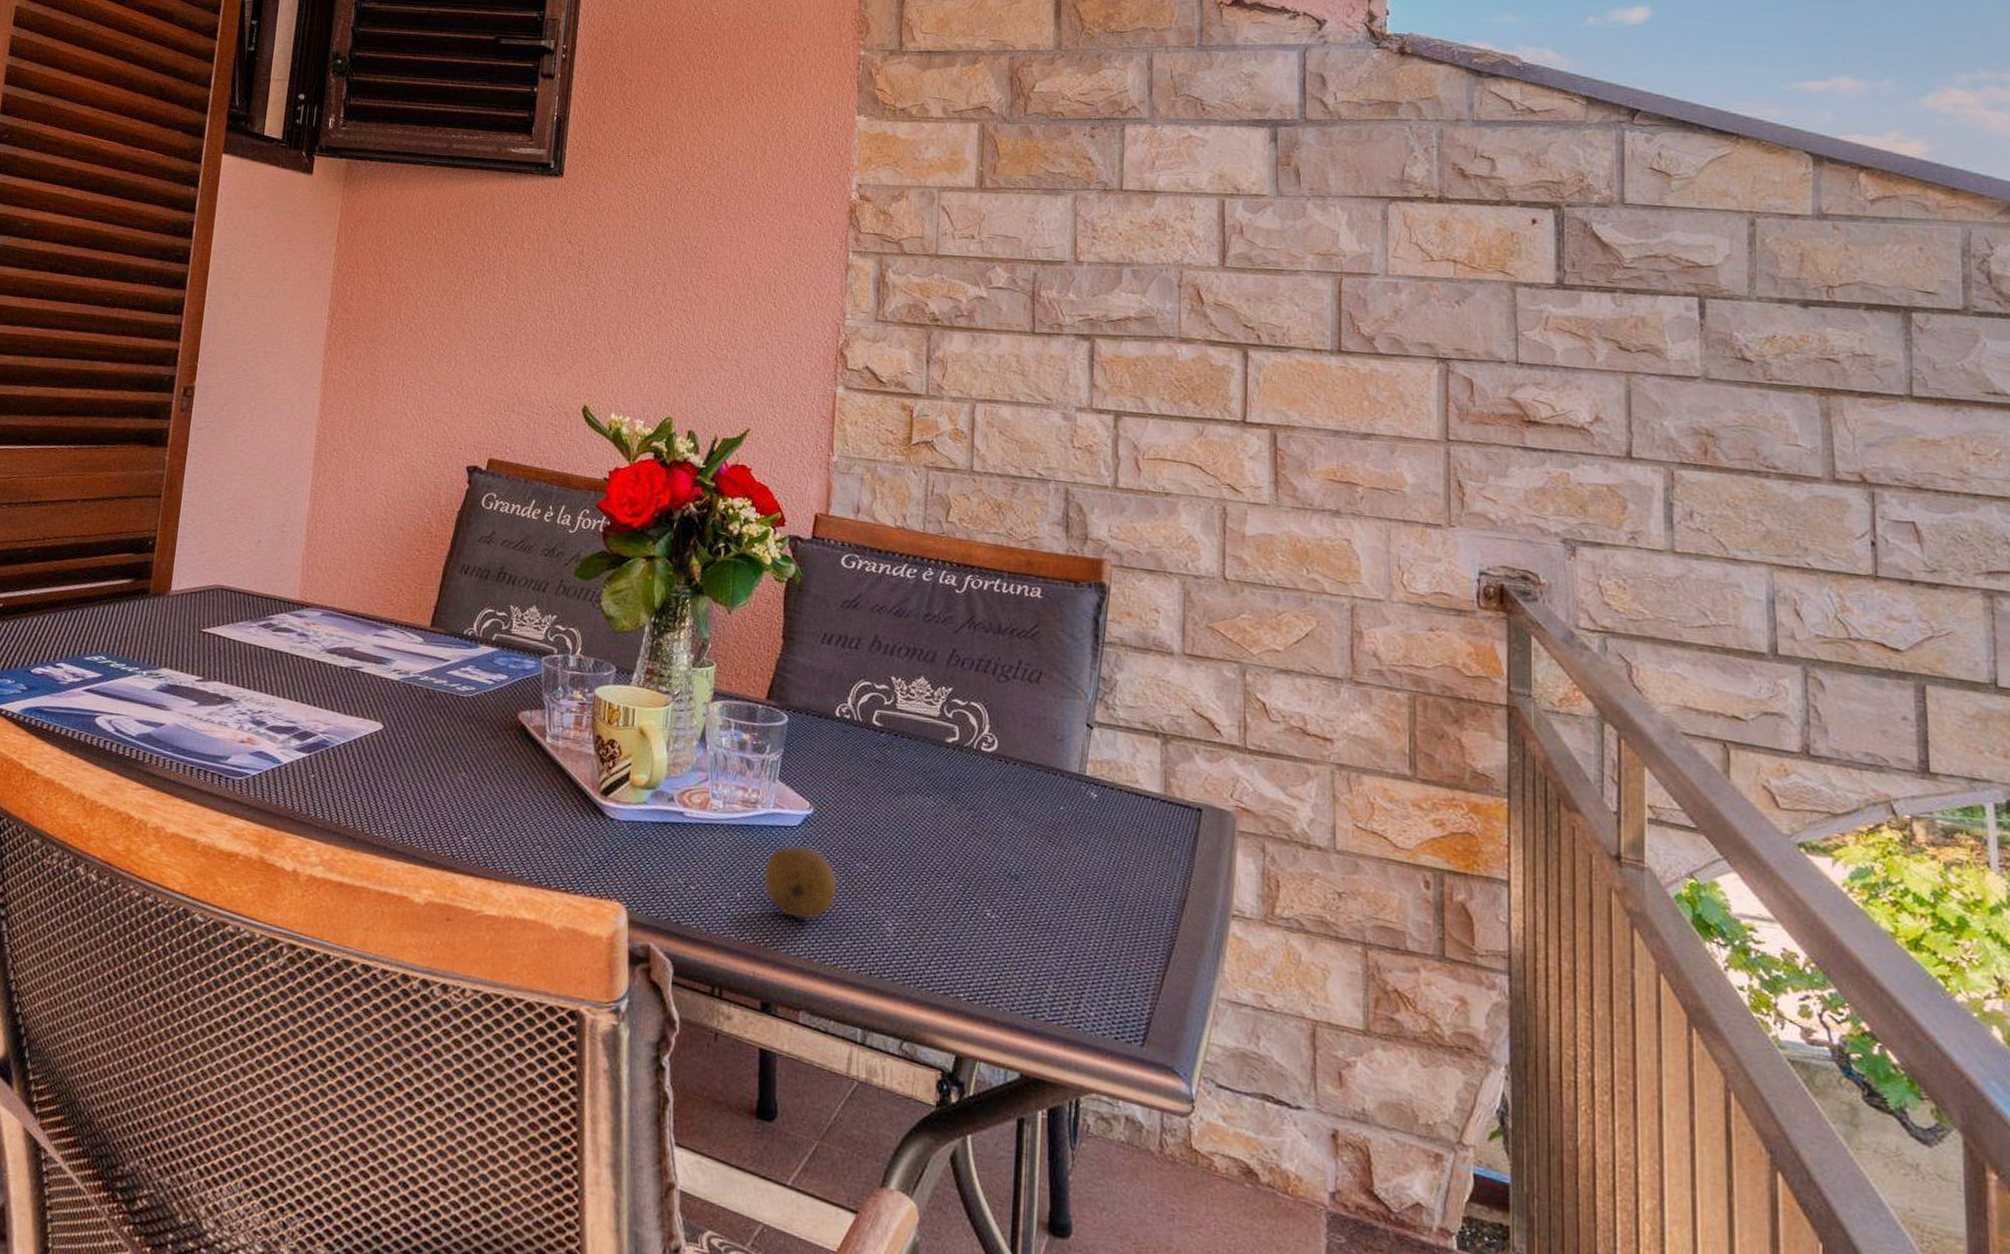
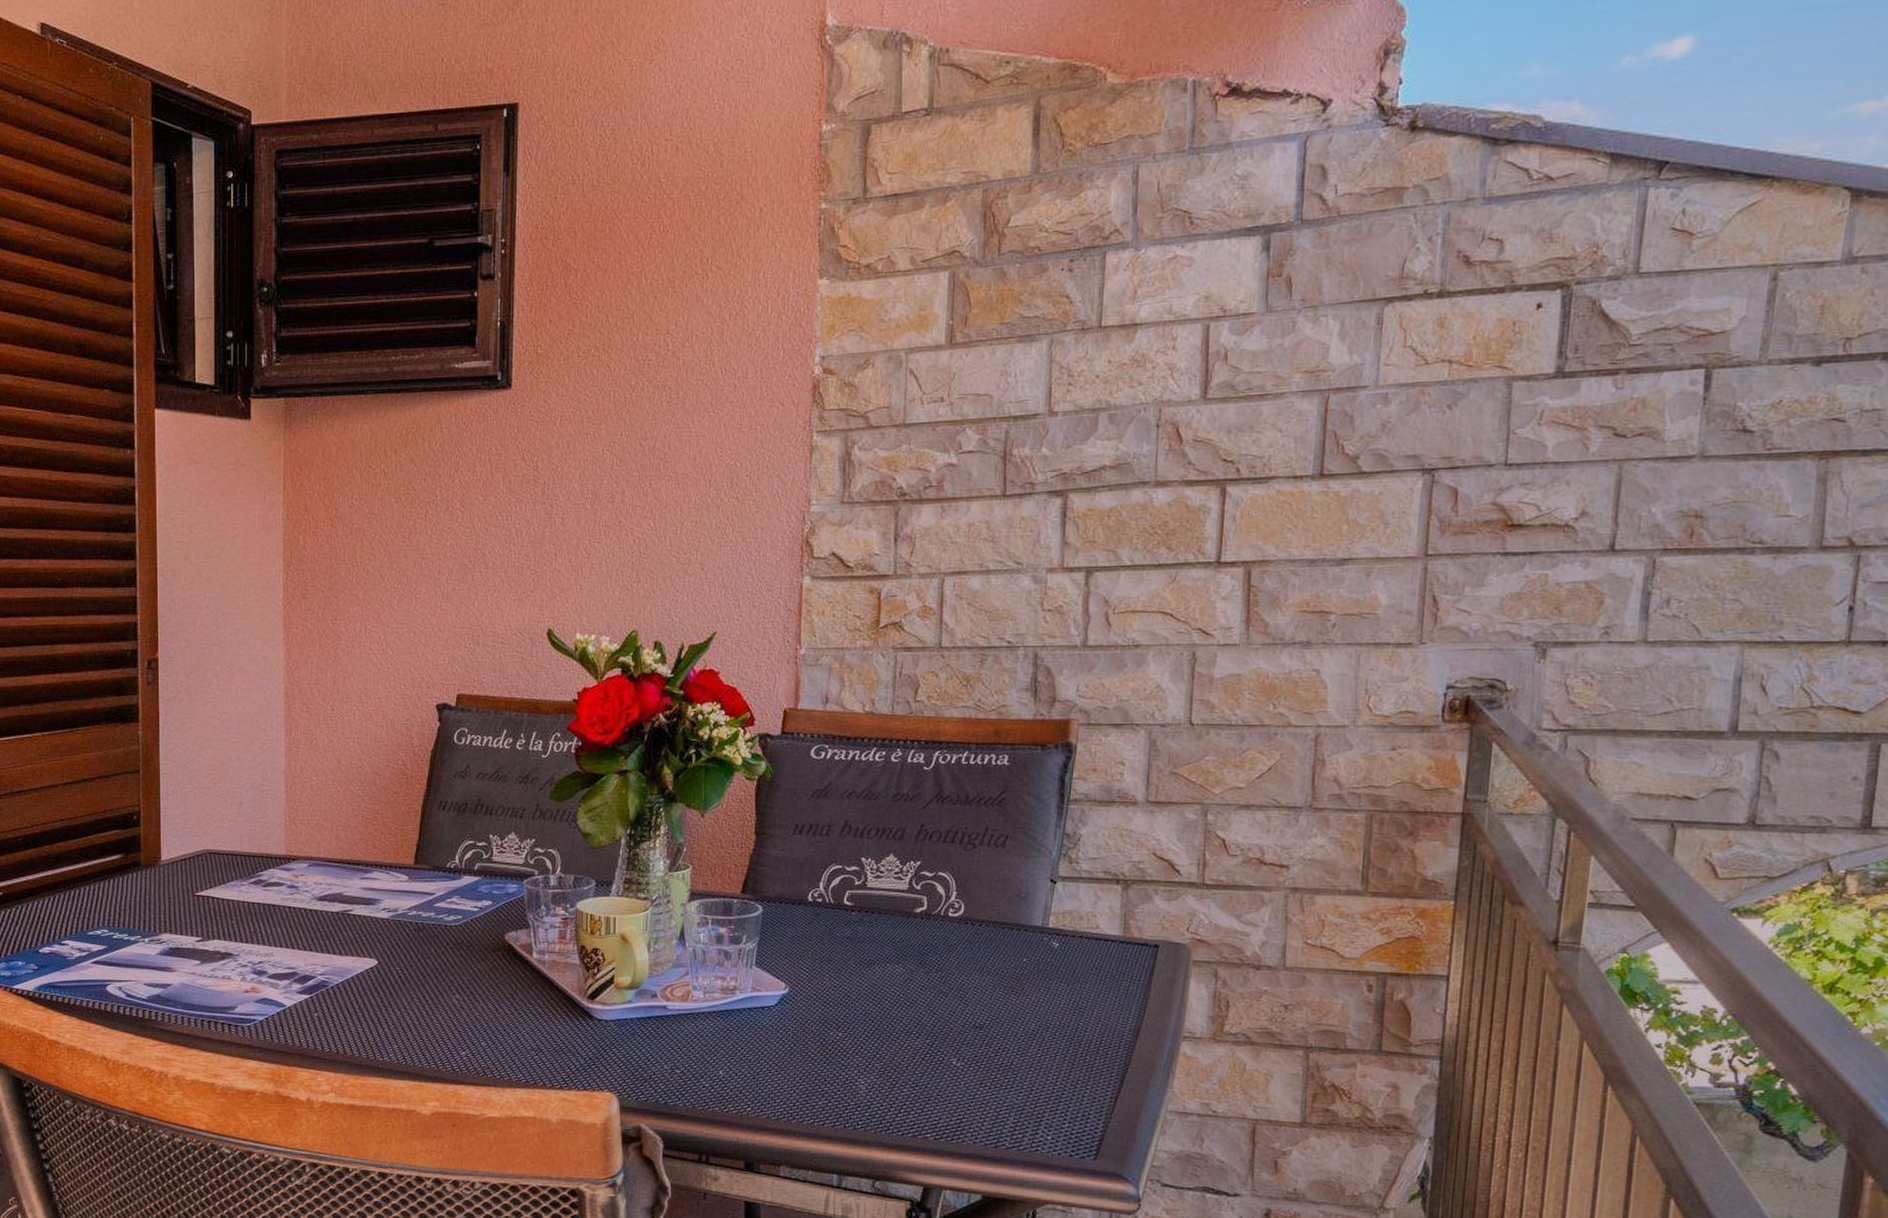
fruit: present [763,844,838,920] -> none [744,1023,813,1087]

